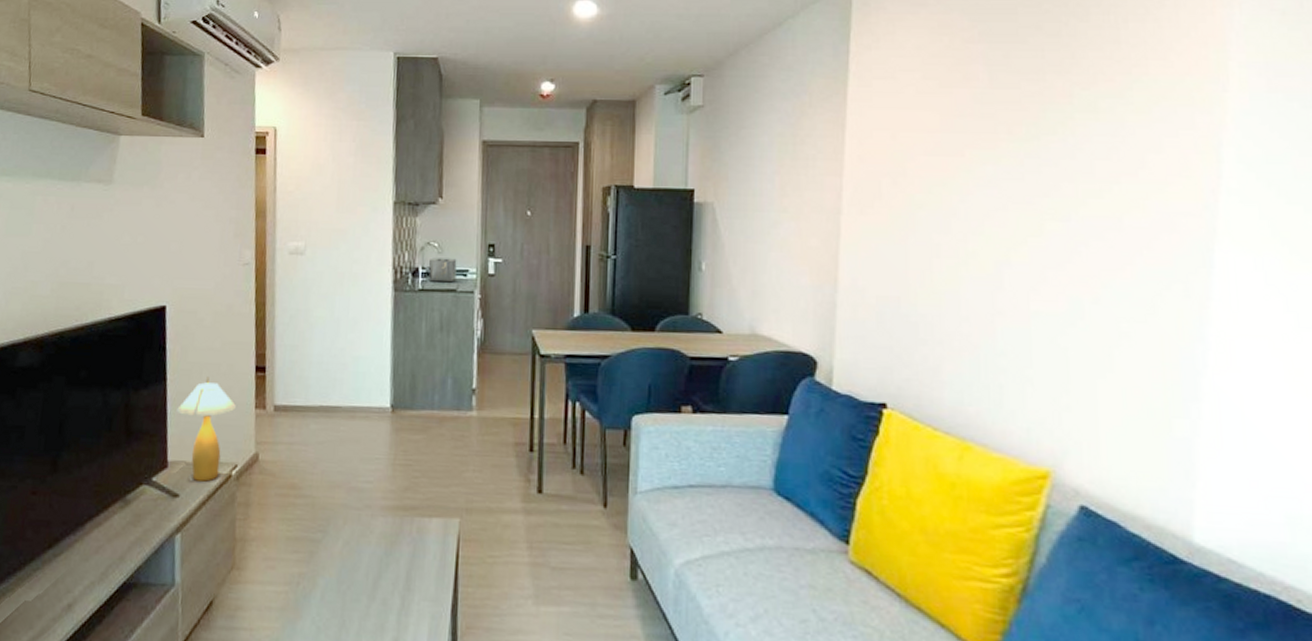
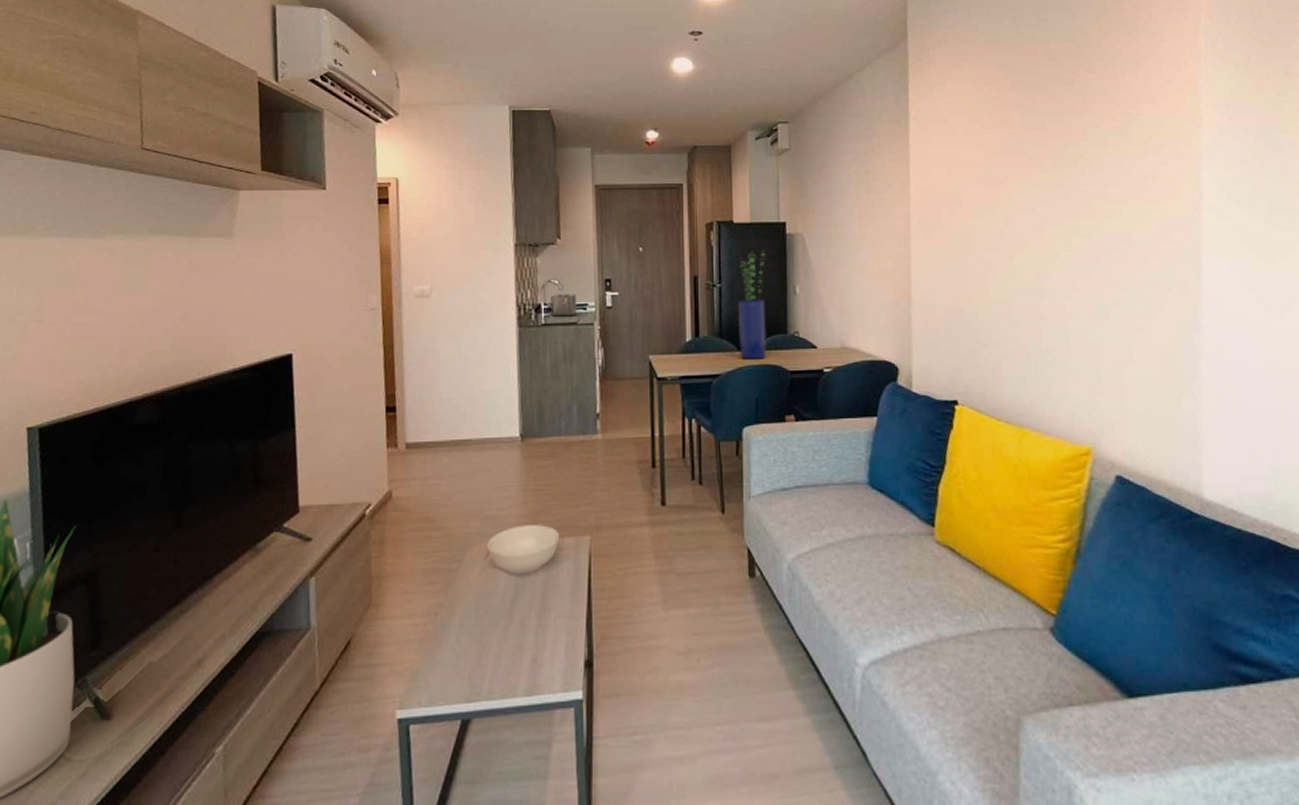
table lamp: present [175,376,237,482] -> none [306,420,369,525]
bowl: none [352,500,428,552] -> present [487,525,560,575]
vase: none [632,219,668,343] -> present [737,249,767,361]

